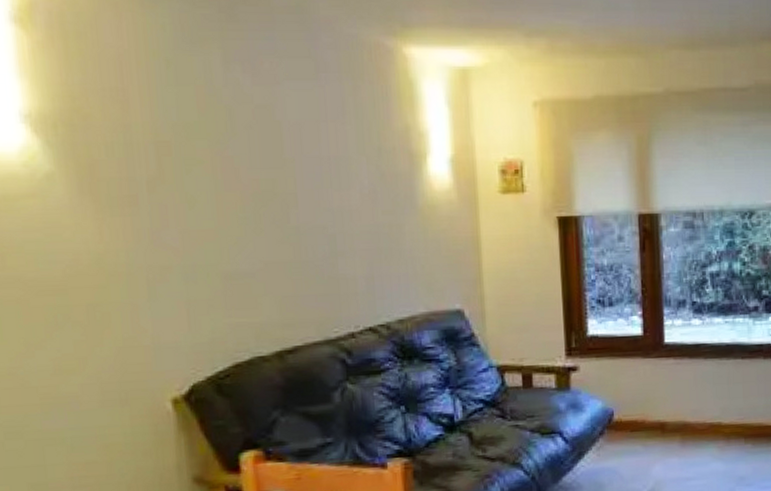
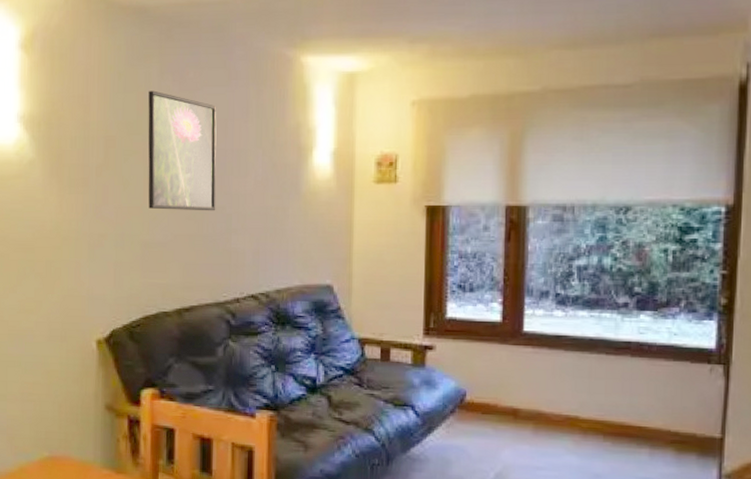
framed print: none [210,84,315,232] -> present [148,90,217,211]

